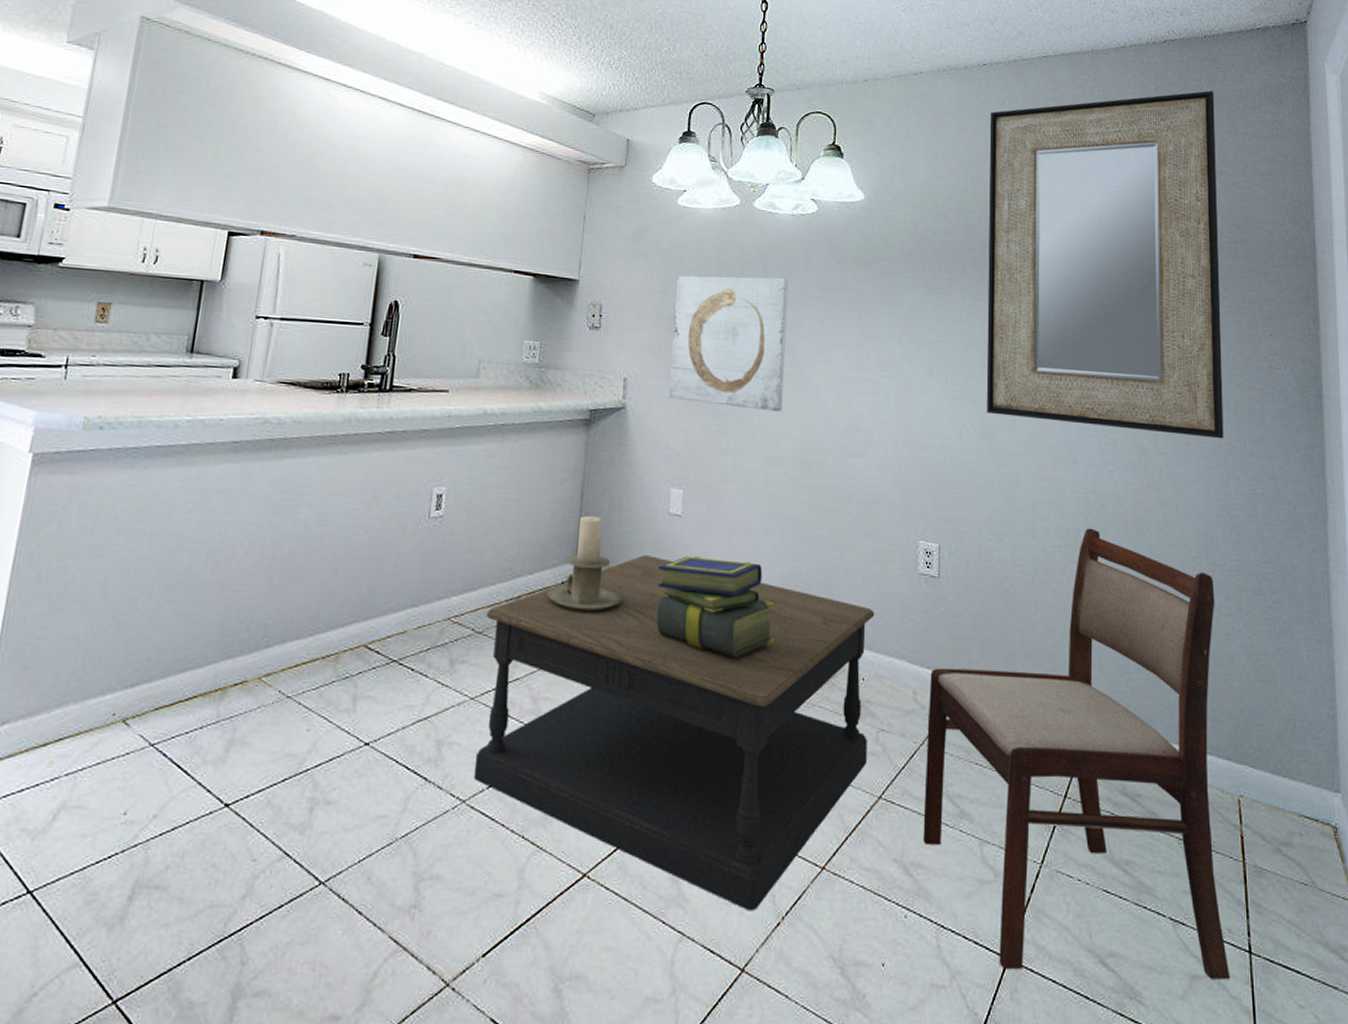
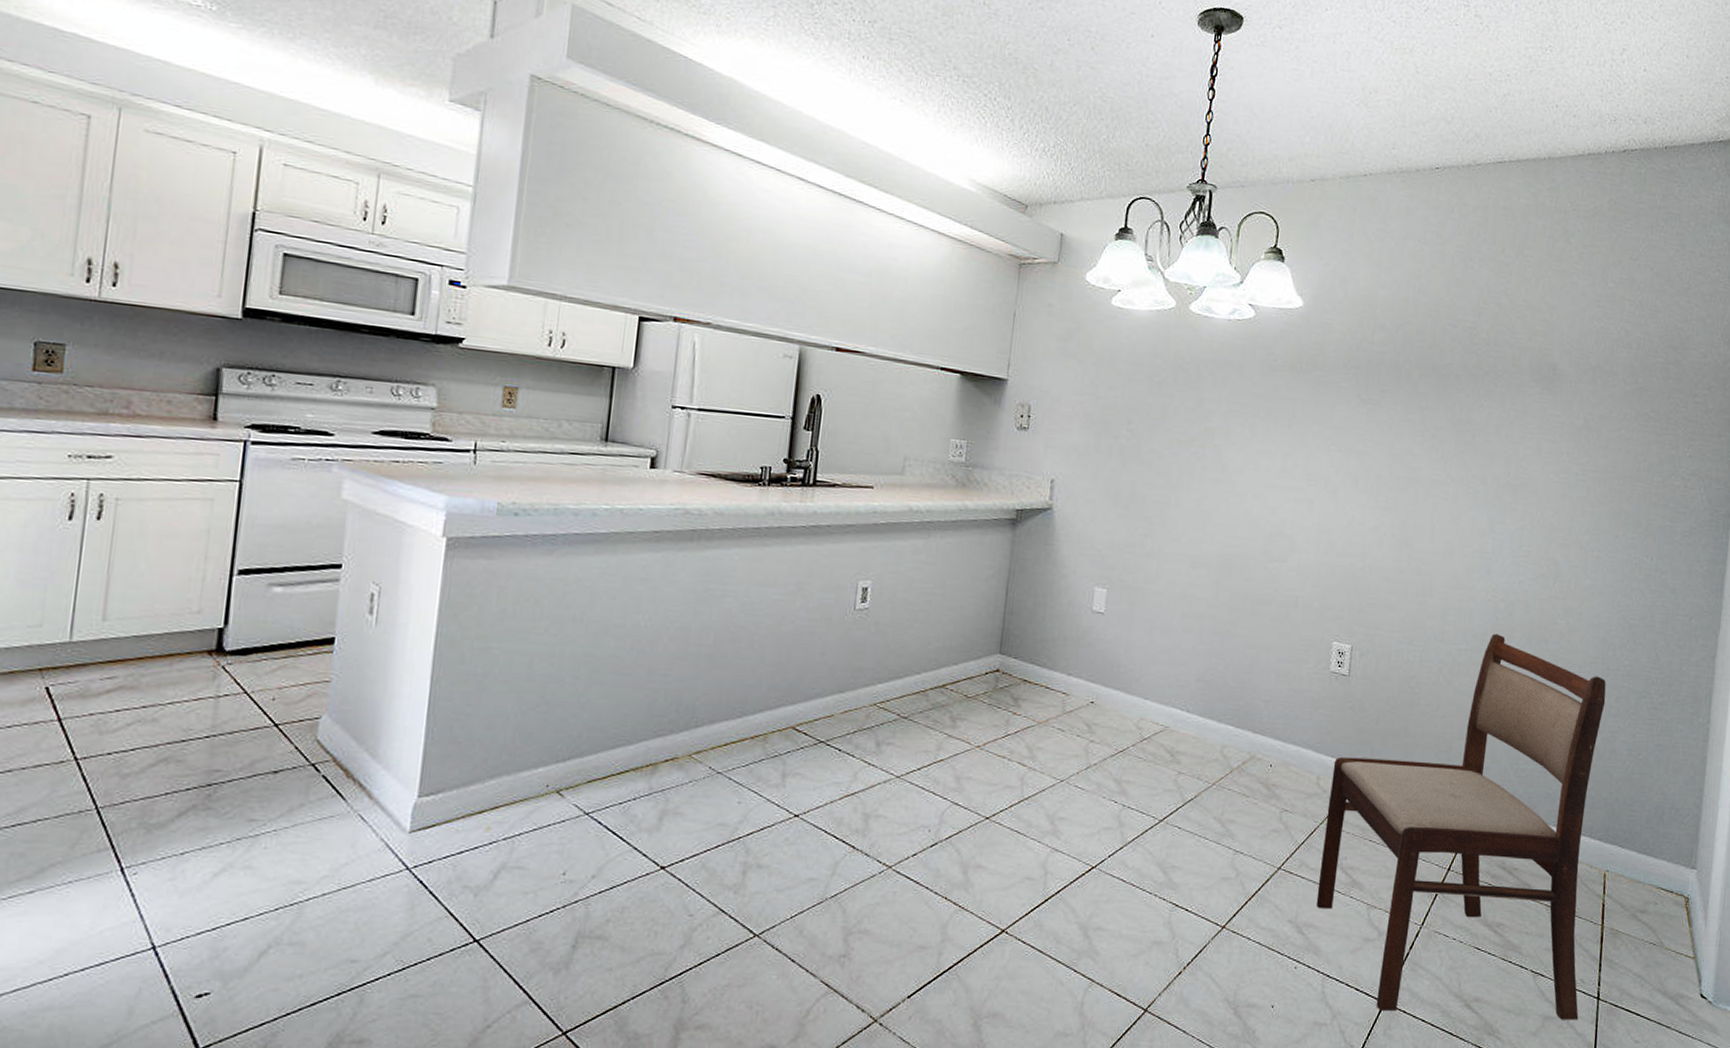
coffee table: present [474,555,875,911] -> none [900,649,1286,962]
candle holder: present [547,515,624,612] -> none [971,611,1046,701]
stack of books: present [656,556,775,657] -> none [1076,651,1192,744]
wall art: present [669,275,789,412] -> none [1096,378,1221,517]
home mirror: present [986,91,1224,439] -> none [1408,205,1667,554]

